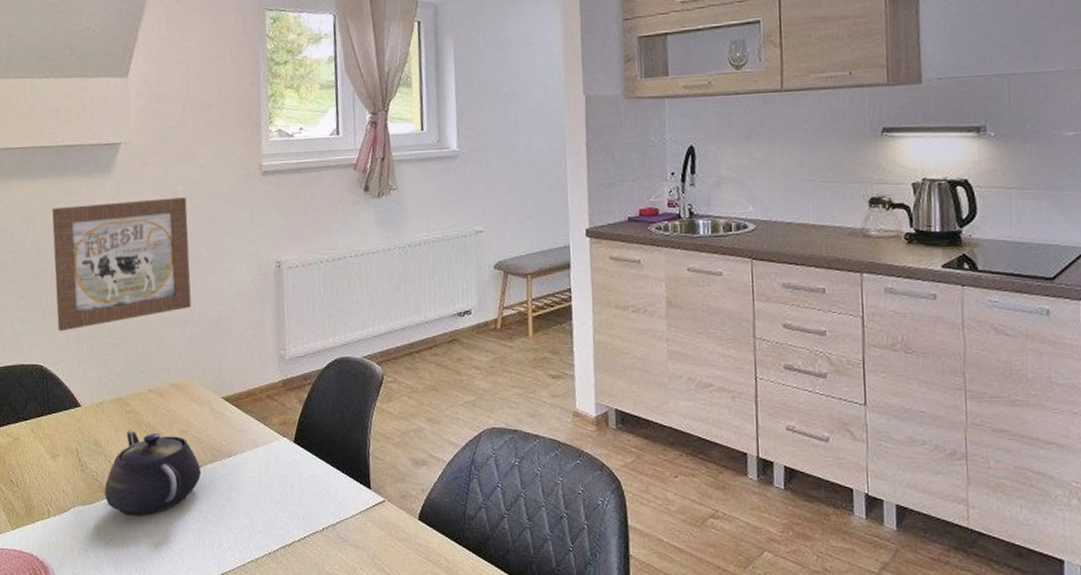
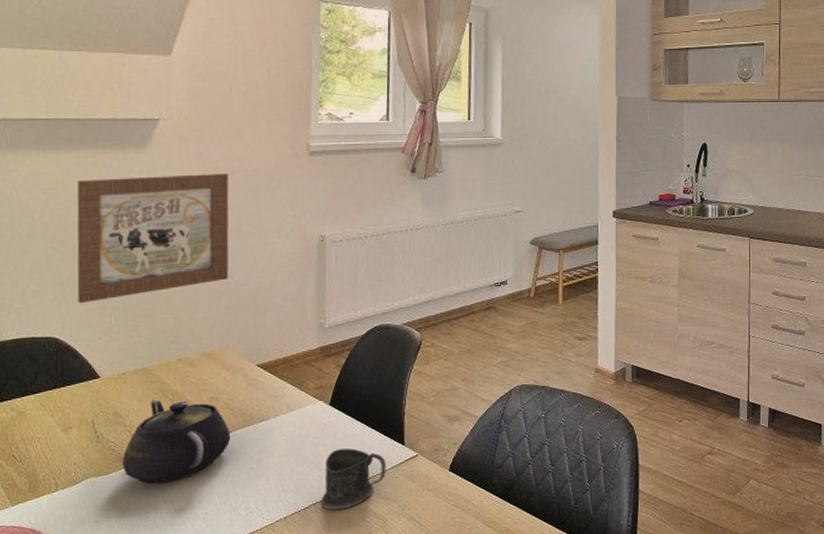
mug: none [290,490,354,554] -> present [321,448,386,510]

